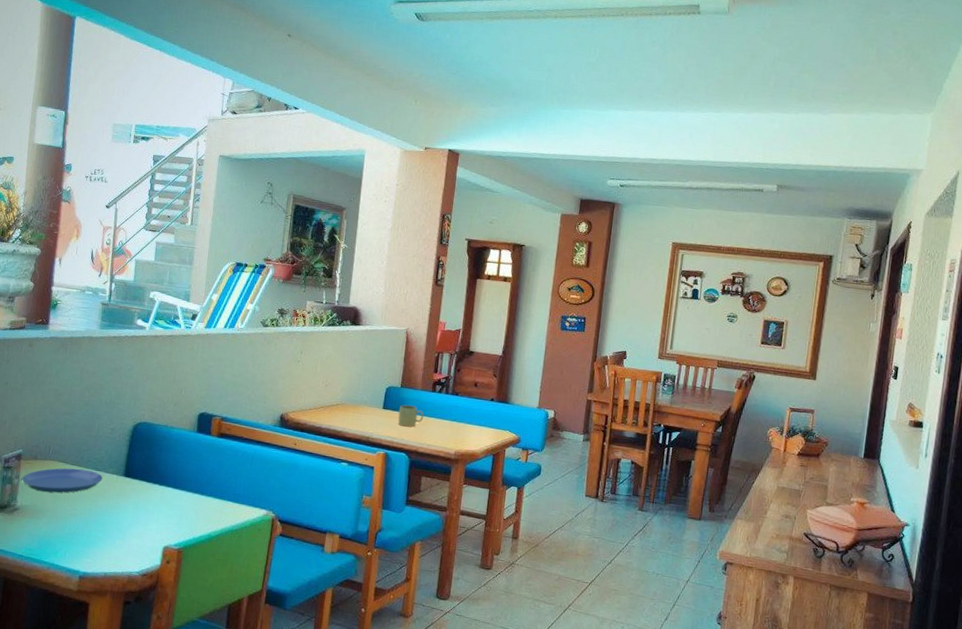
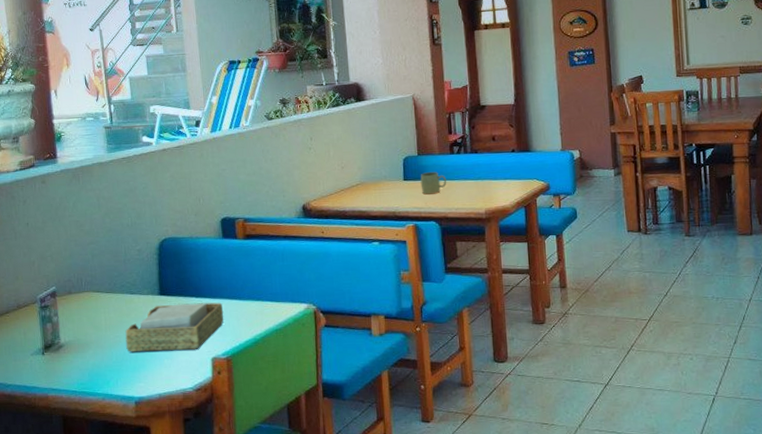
plate: present [22,468,103,493] -> none [61,295,139,324]
napkin holder: none [81,486,184,535] -> present [125,302,224,352]

